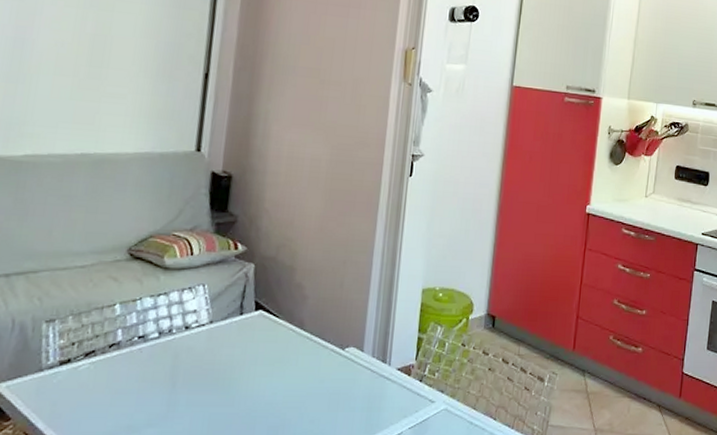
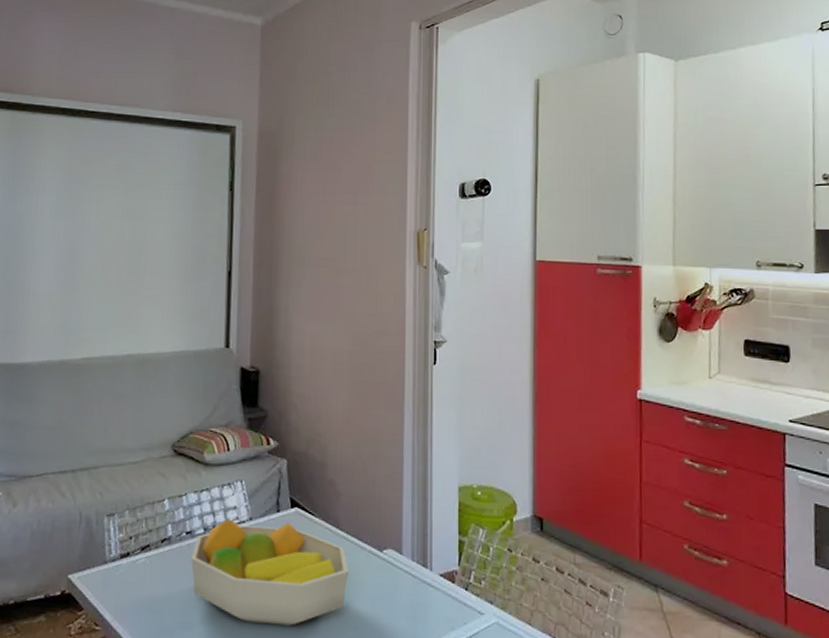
fruit bowl: none [142,322,310,423] -> present [191,519,348,626]

